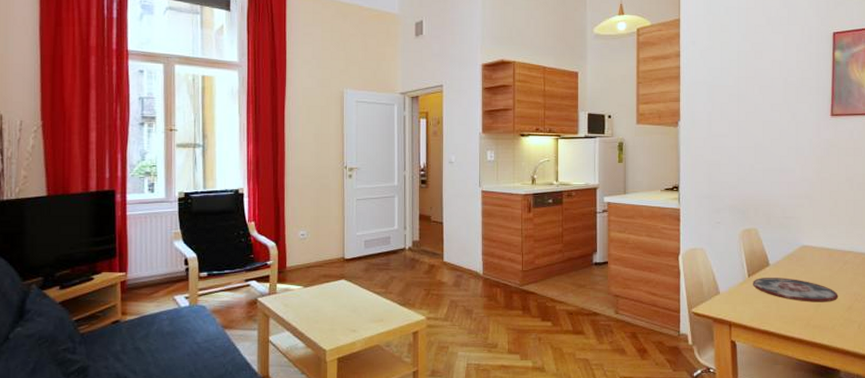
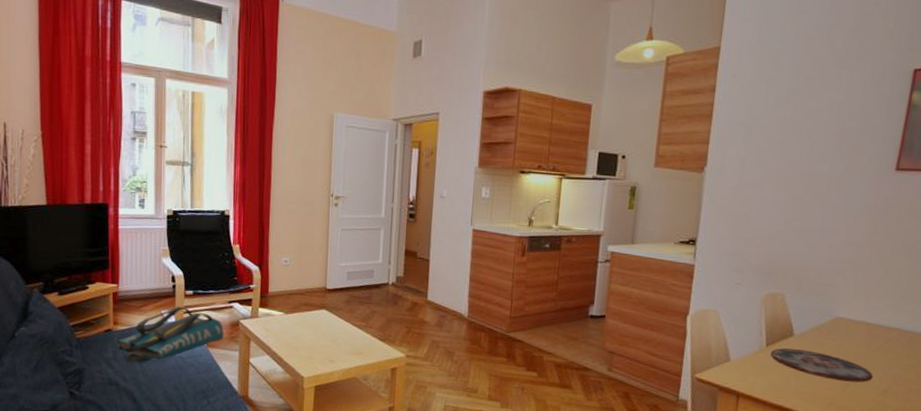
tote bag: none [125,289,241,353] -> present [116,306,224,363]

